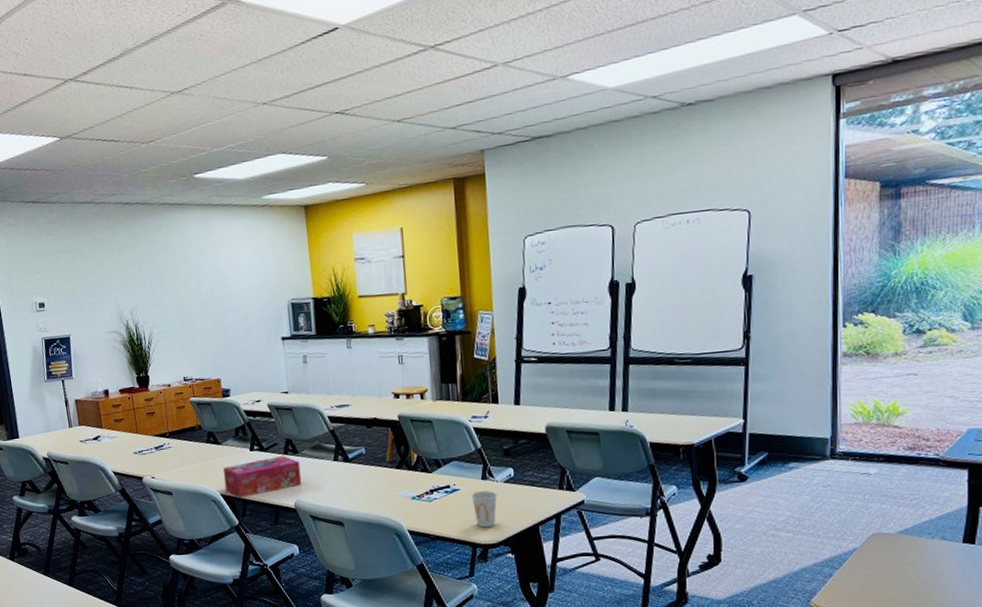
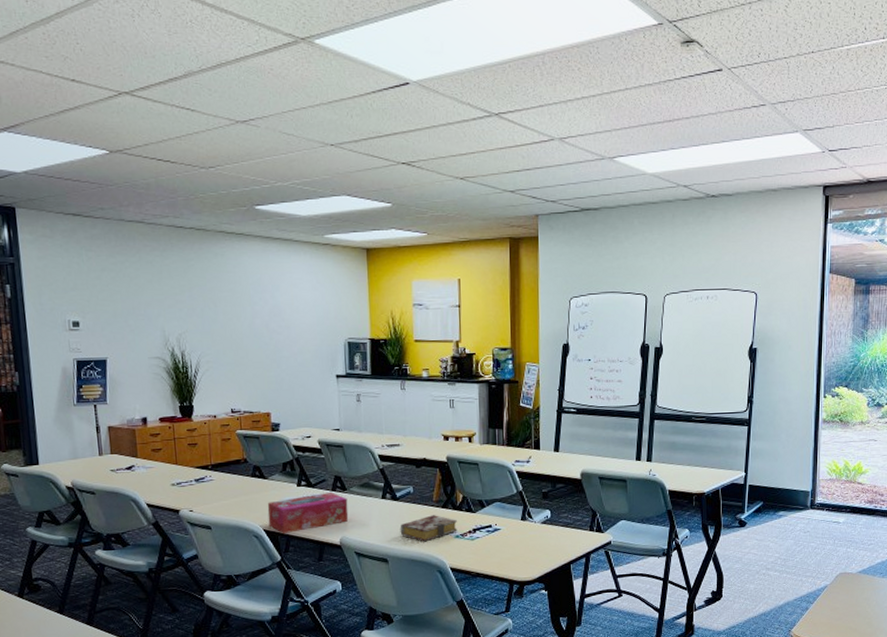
book: none [354,476,413,504] -> present [400,515,457,542]
cup: present [471,491,498,528] -> none [510,531,535,566]

